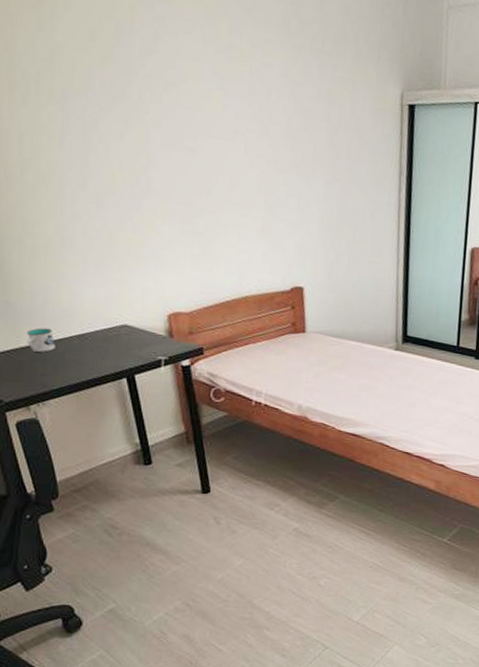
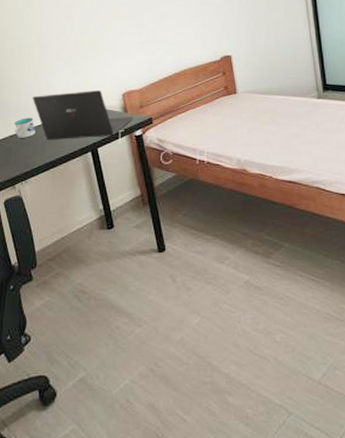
laptop: none [50,302,181,363] -> present [32,90,134,140]

